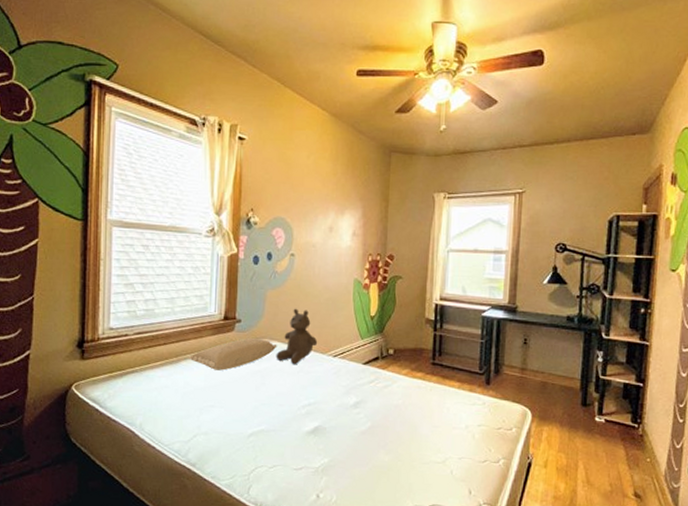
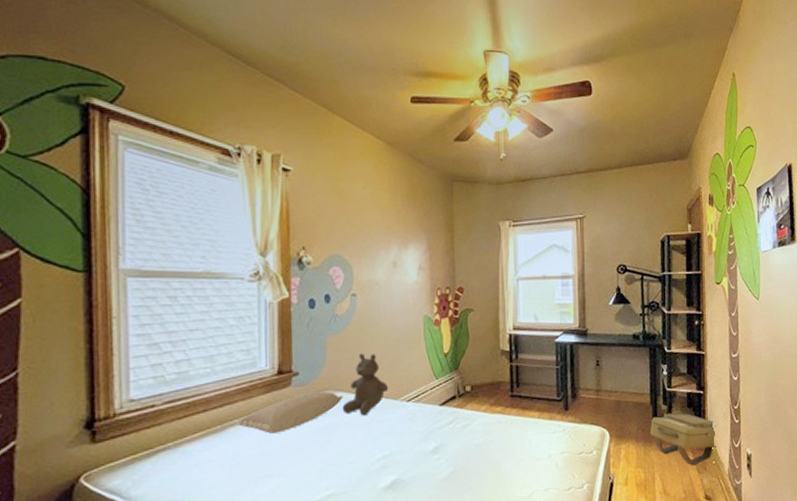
backpack: none [577,401,655,460] -> present [650,413,716,466]

